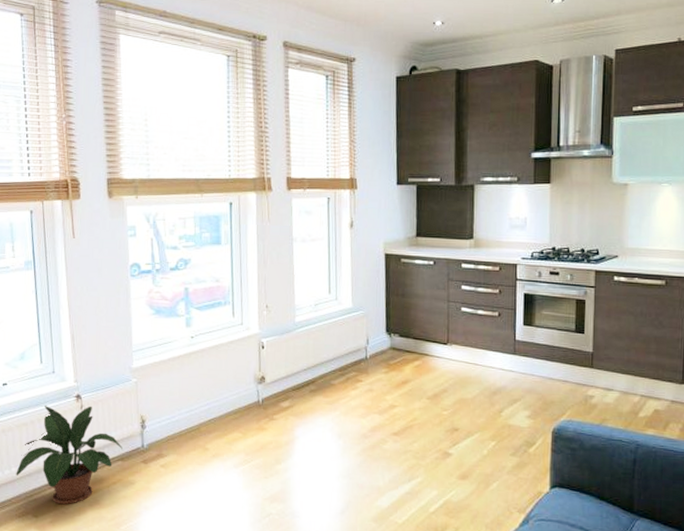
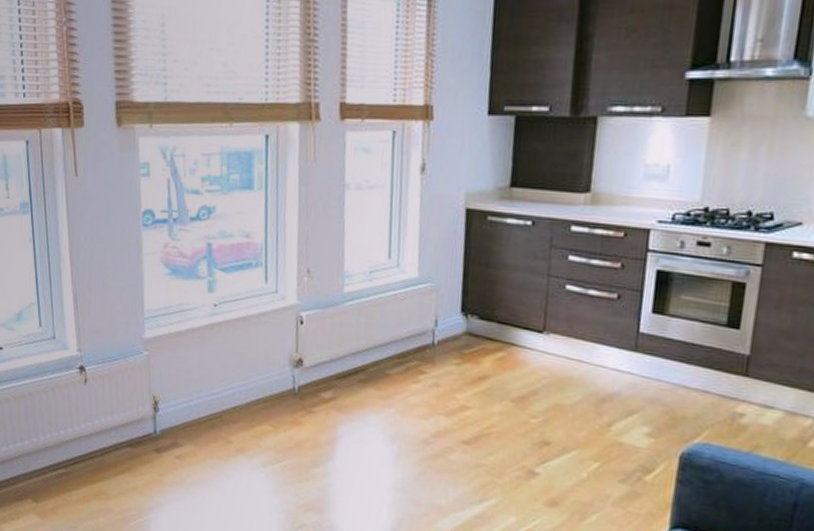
potted plant: present [16,405,122,505] -> none [14,376,132,492]

